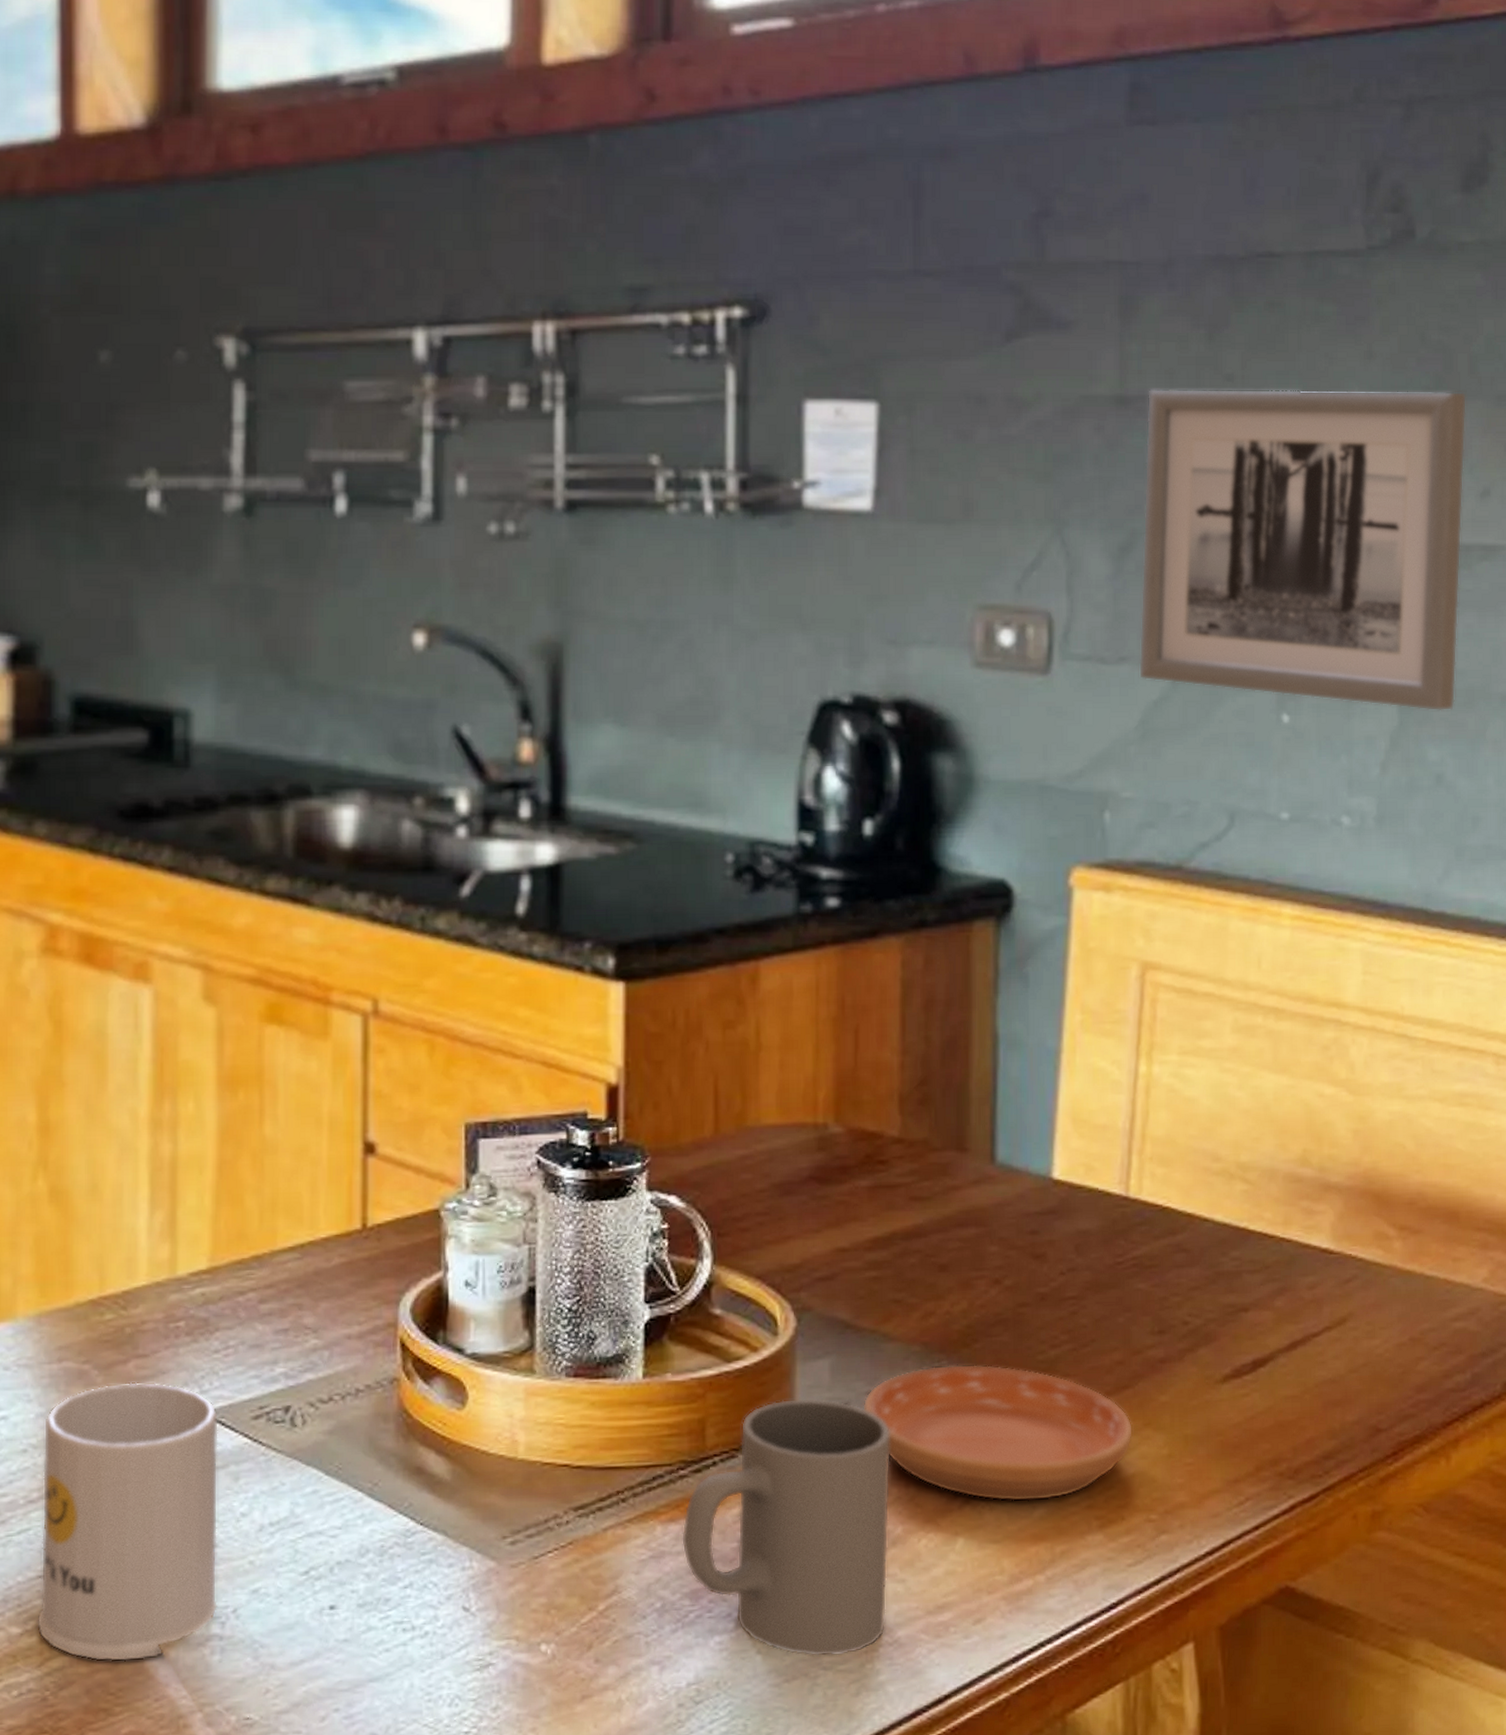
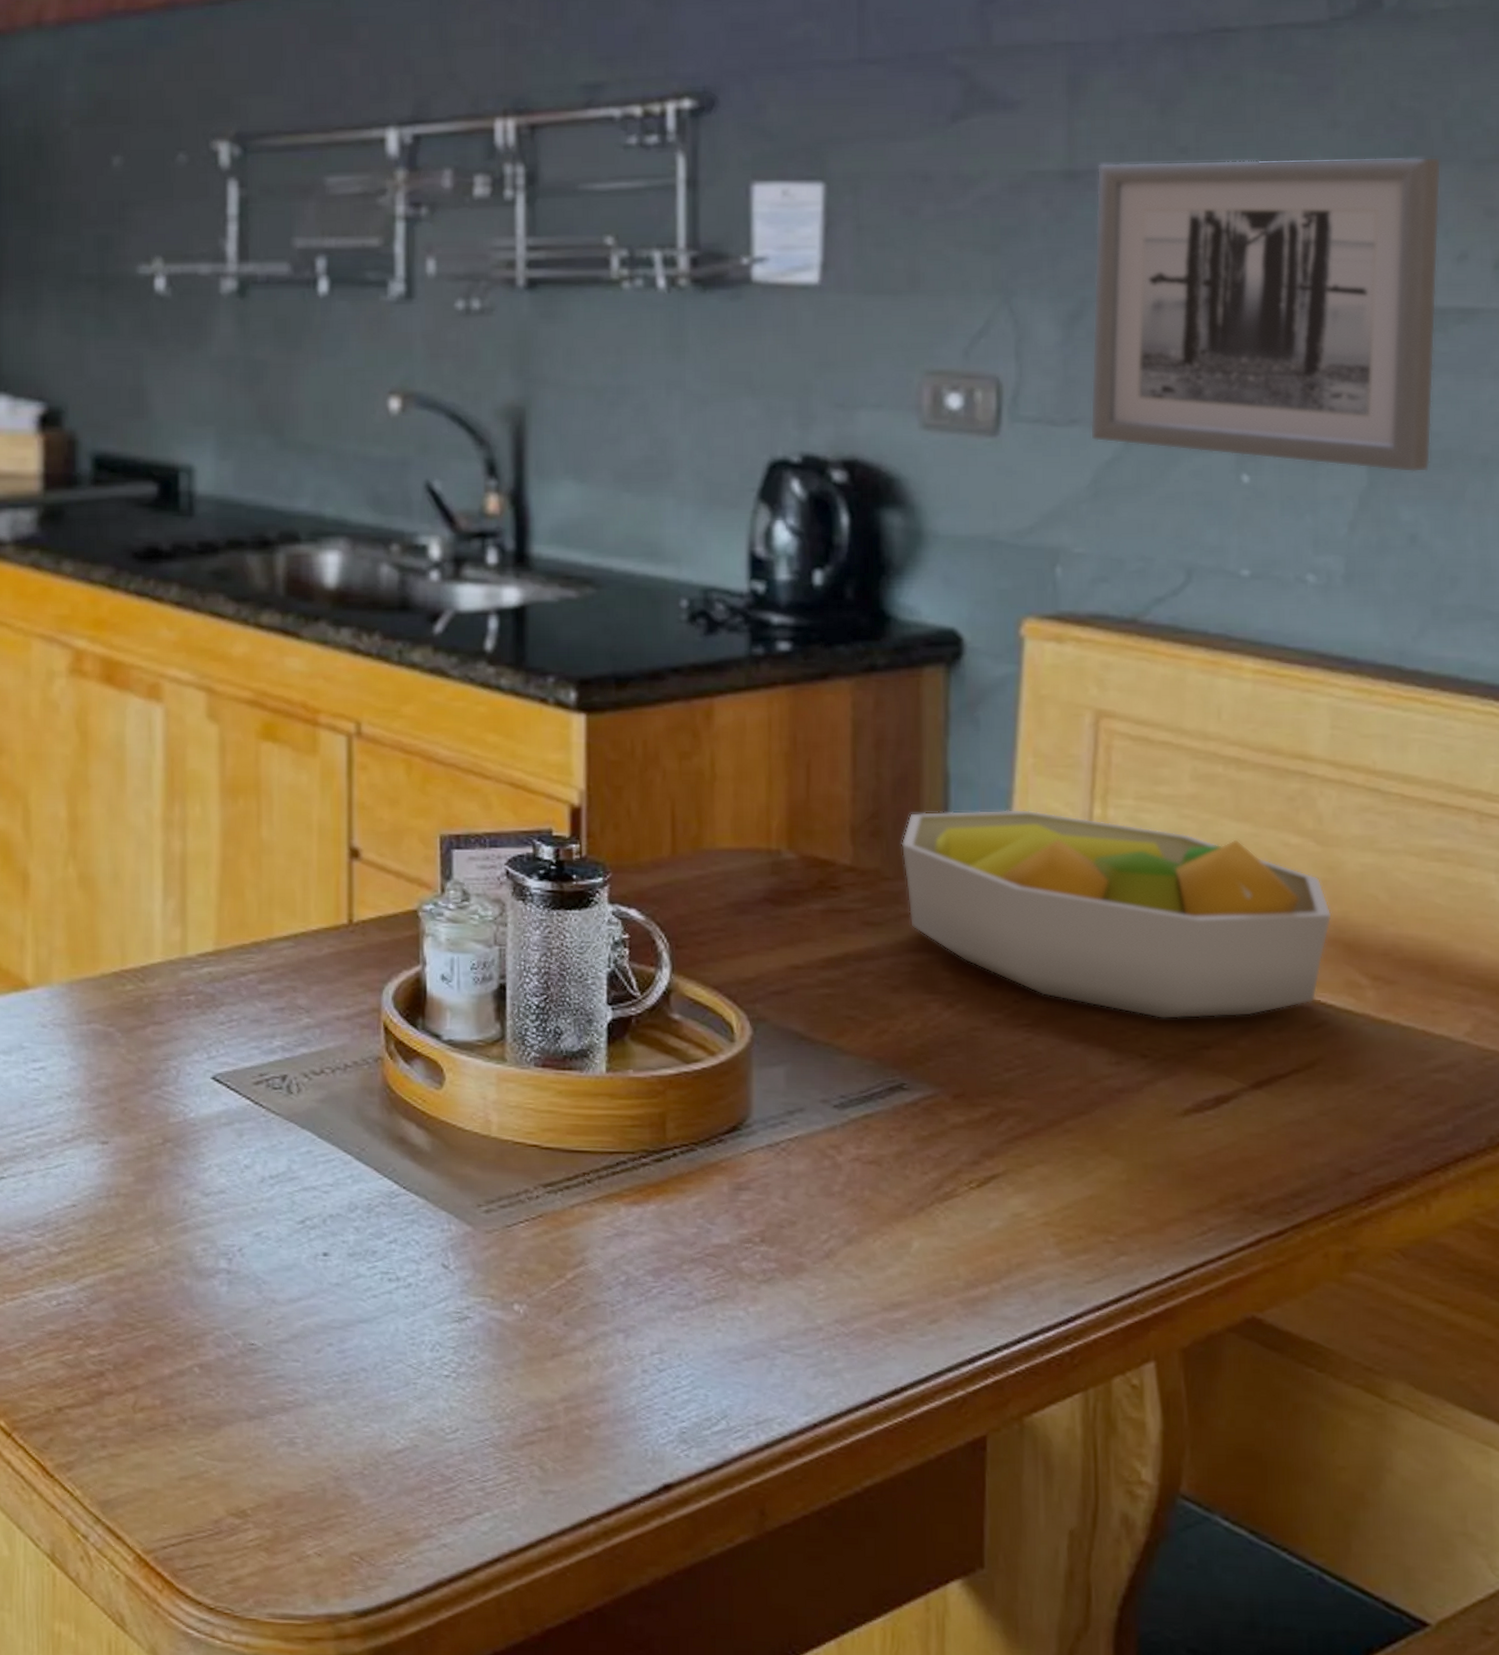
mug: present [37,1382,219,1662] -> none [72,1045,226,1285]
mug: present [681,1398,891,1657] -> none [643,1101,845,1341]
saucer: present [862,1364,1134,1502] -> none [816,1080,1091,1214]
fruit bowl: none [949,1069,1363,1283] -> present [901,809,1332,1020]

